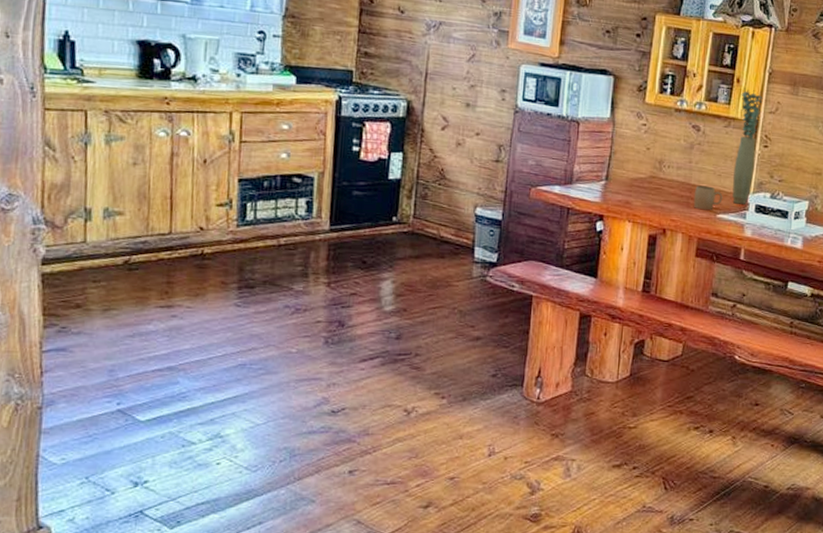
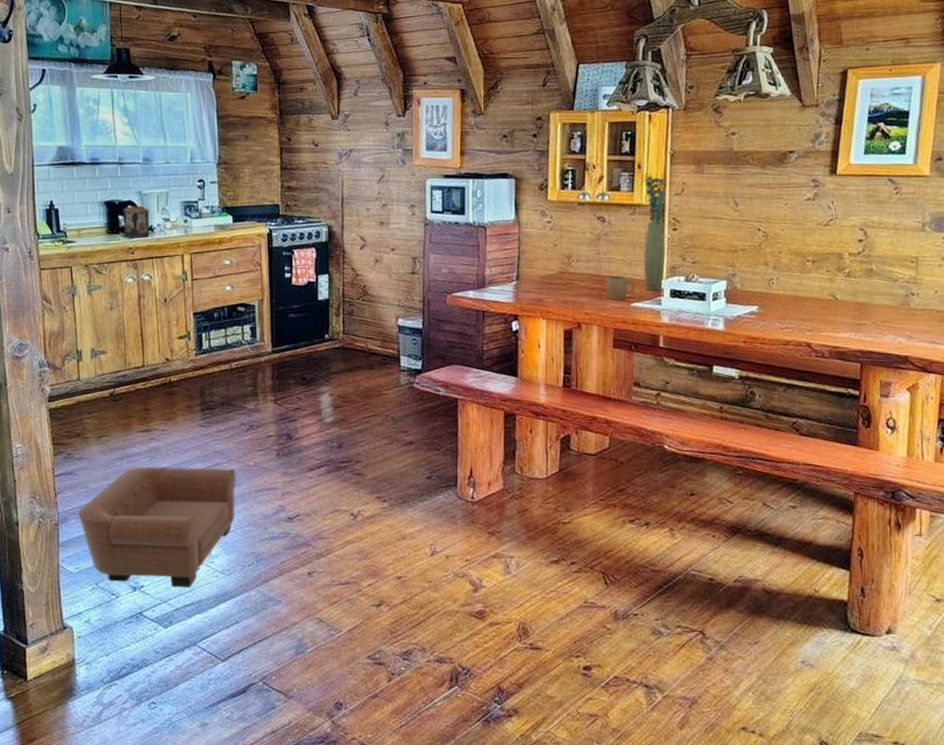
dog bed: none [70,347,274,484] -> present [78,467,236,587]
canister: none [155,49,194,89] -> present [121,205,150,239]

